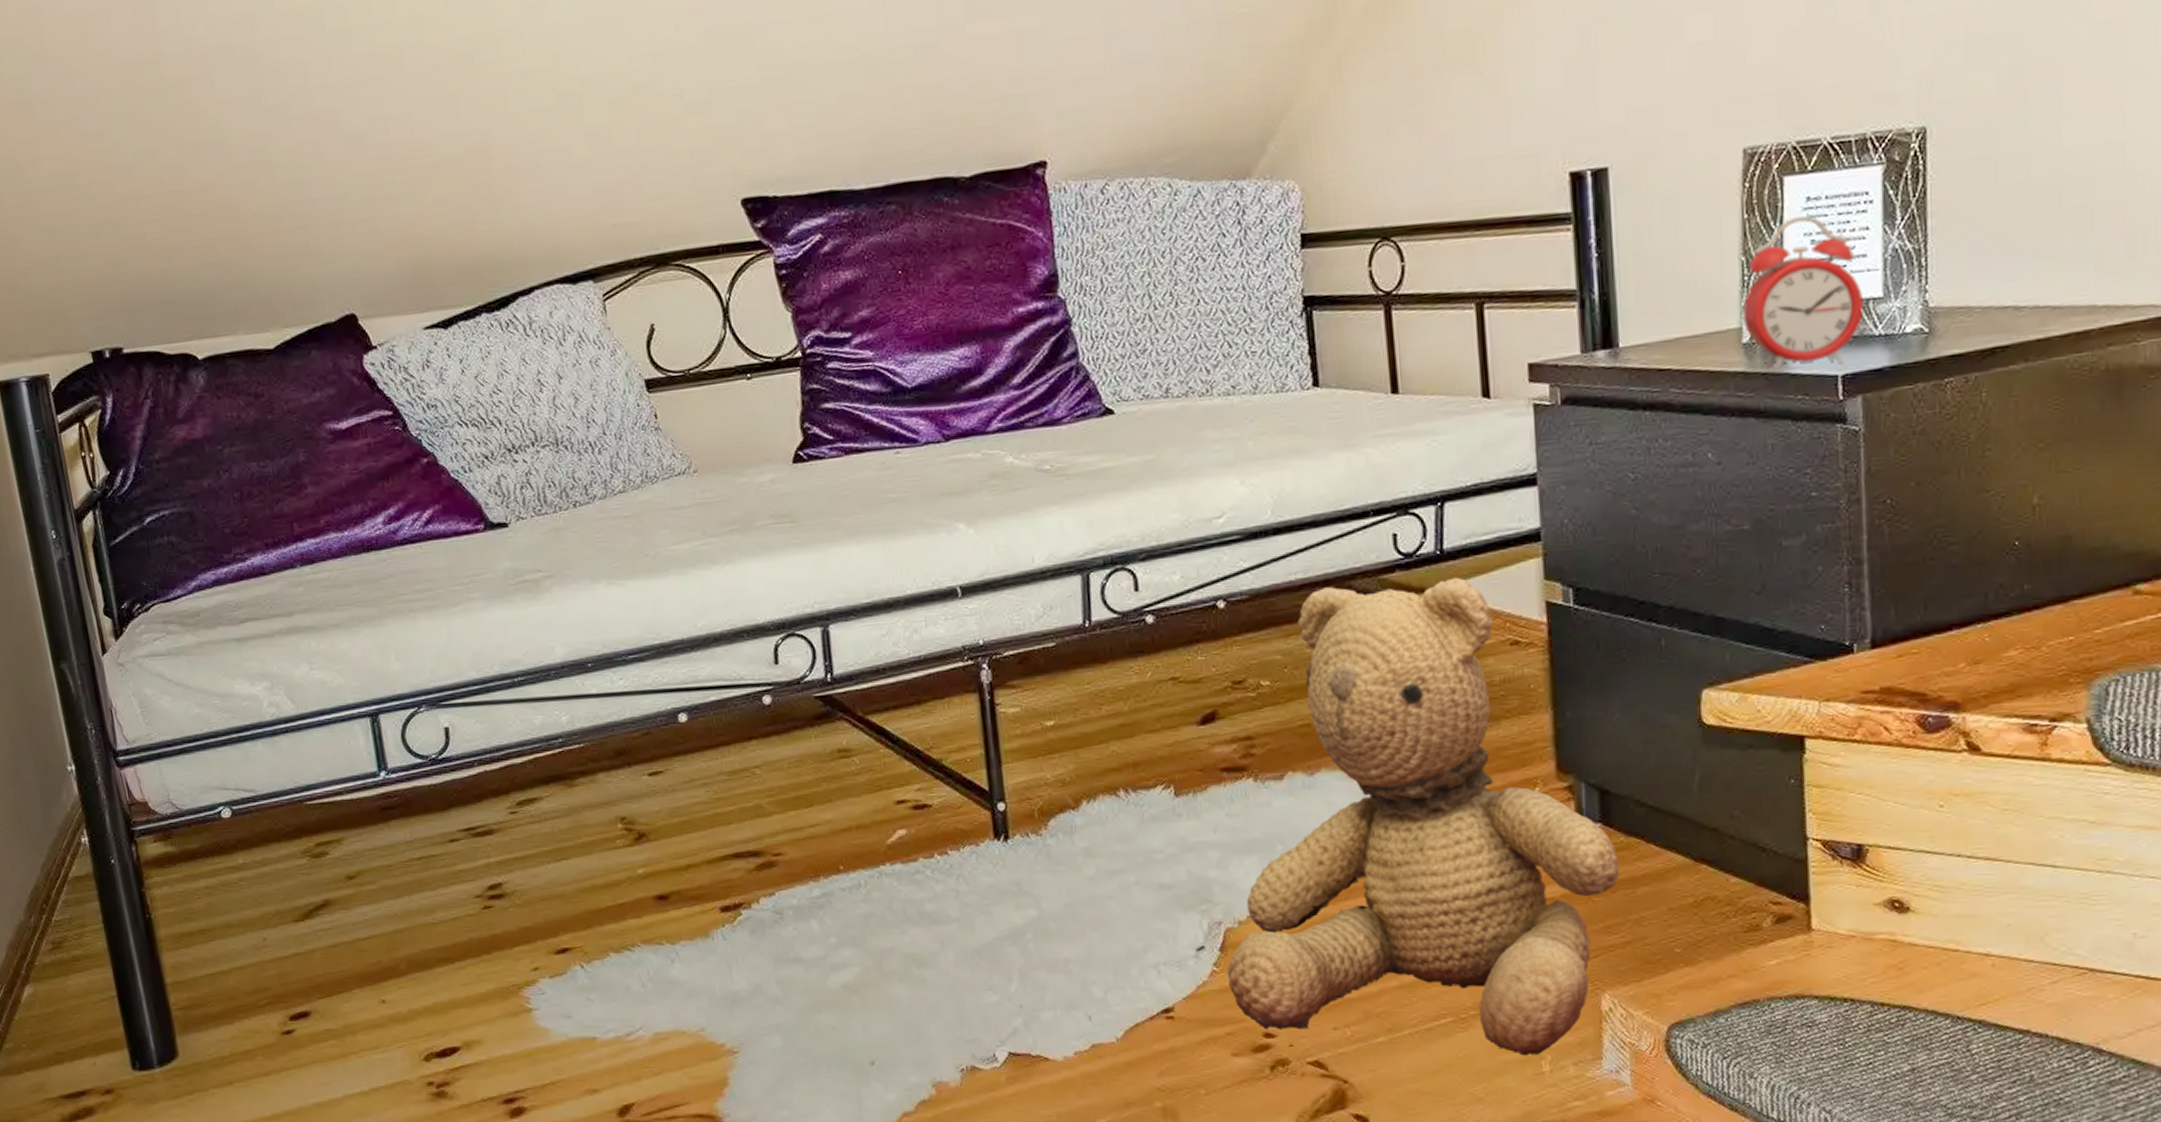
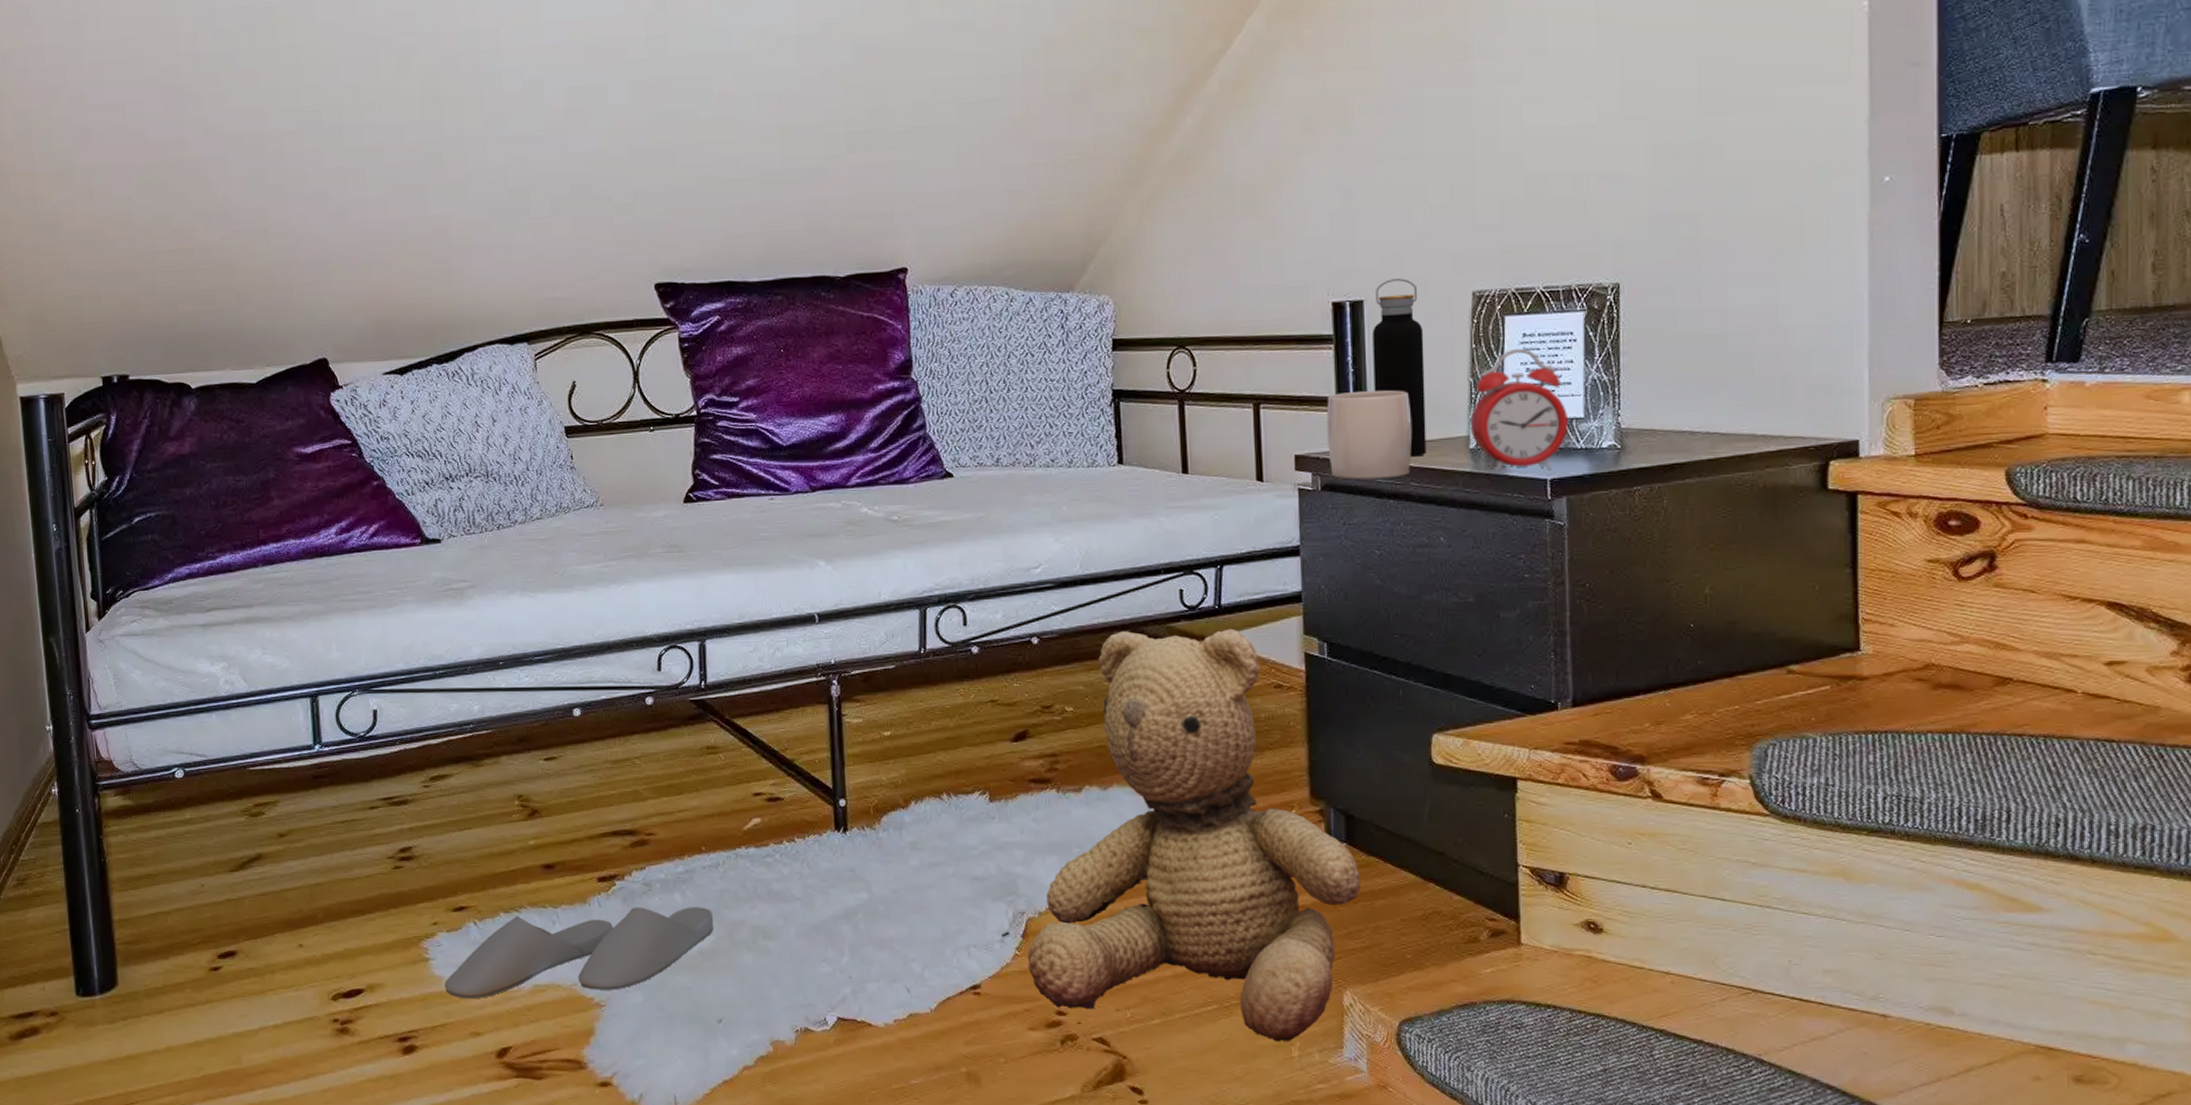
slippers: none [552,935,859,1053] -> present [445,907,714,999]
mug: none [1565,276,1672,390] -> present [1326,390,1413,481]
water bottle: none [1620,137,1690,358] -> present [1372,278,1427,457]

